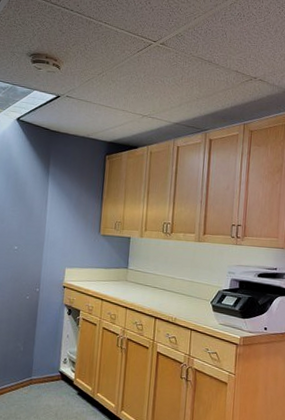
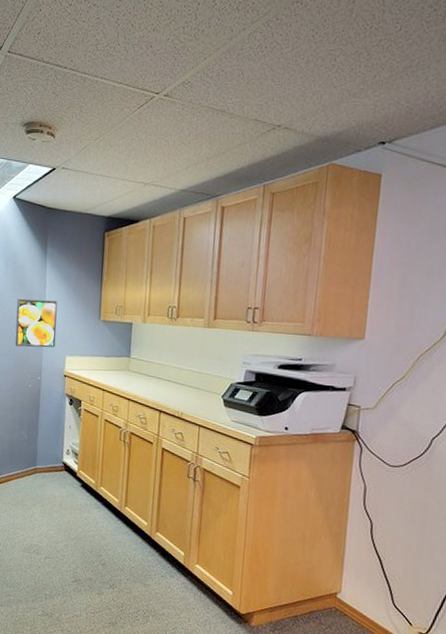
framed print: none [13,213,59,260] -> present [15,298,58,348]

